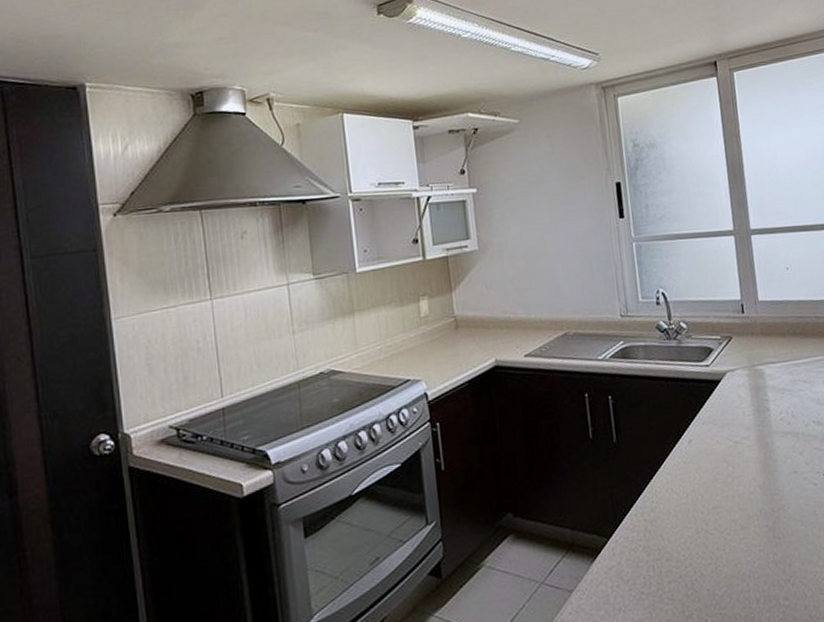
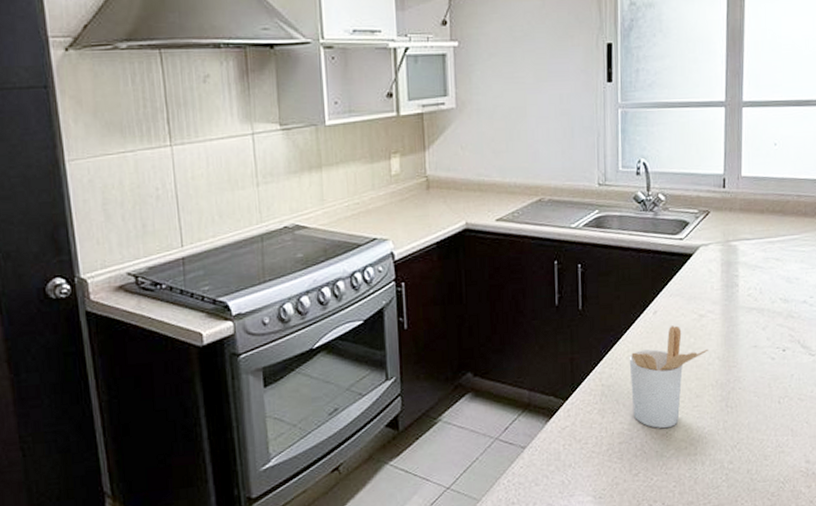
utensil holder: none [668,454,749,565] -> present [629,325,709,429]

